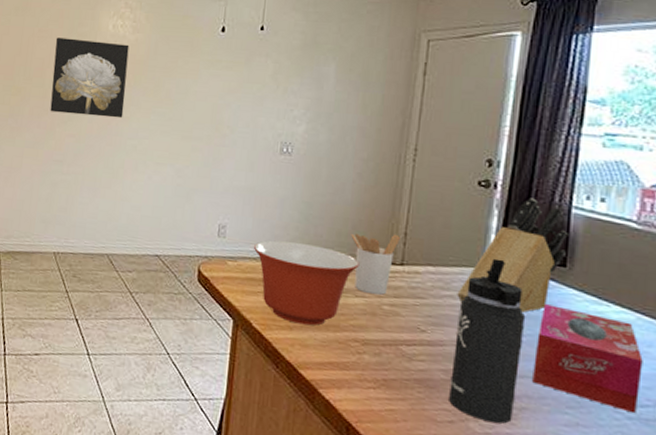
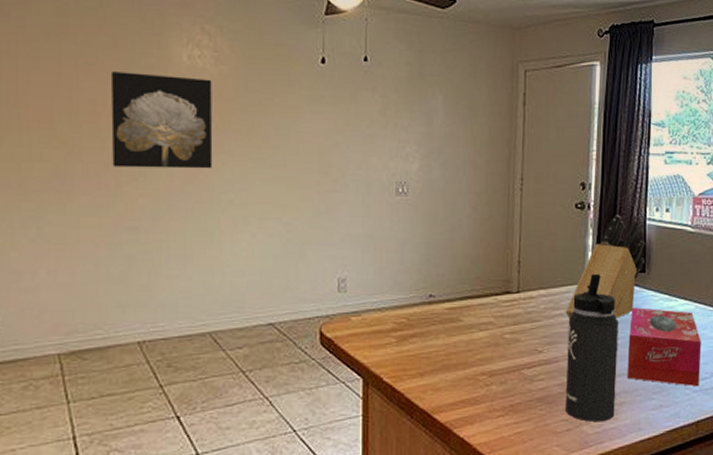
mixing bowl: present [254,240,360,326] -> none [378,286,481,369]
utensil holder: present [351,233,400,295] -> none [471,263,515,326]

